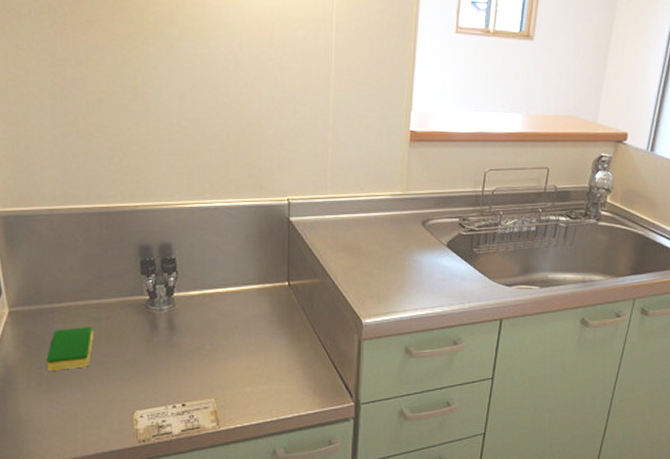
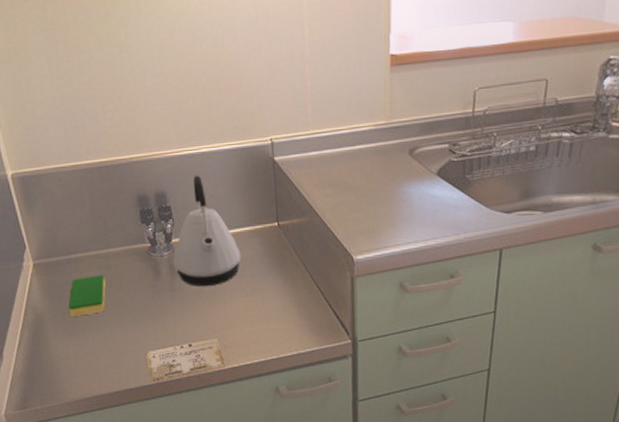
kettle: none [173,229,248,344] -> present [173,175,242,287]

